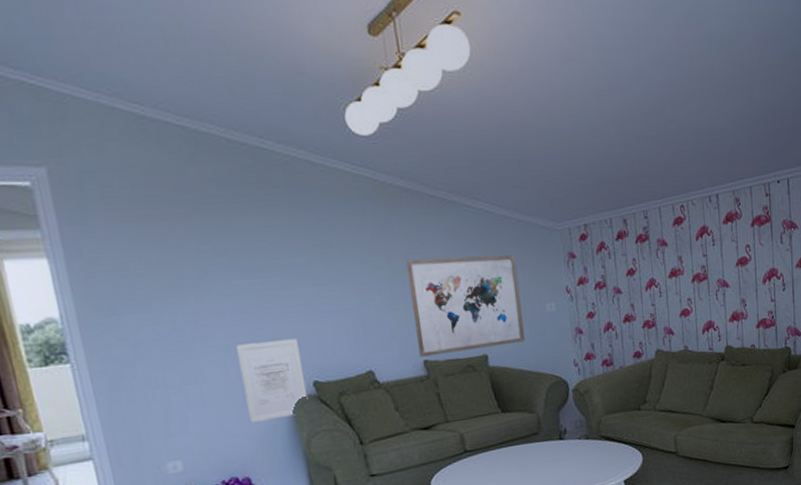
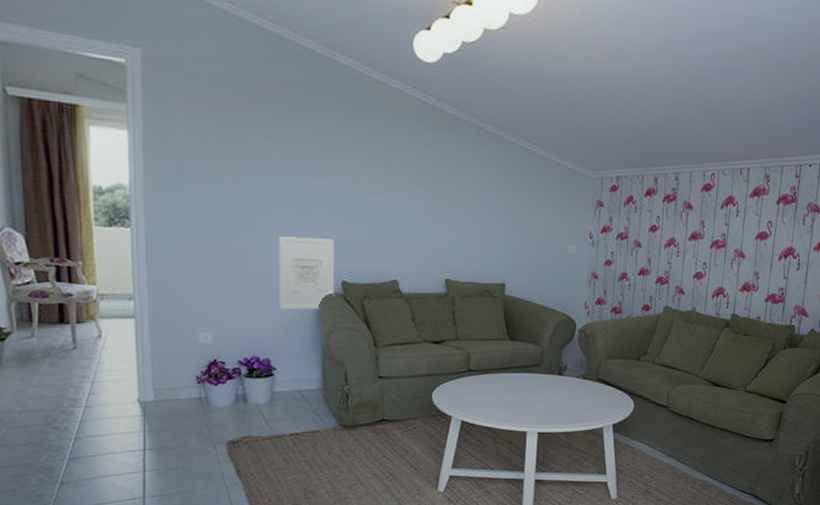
wall art: present [405,254,525,357] -> none [443,183,548,278]

